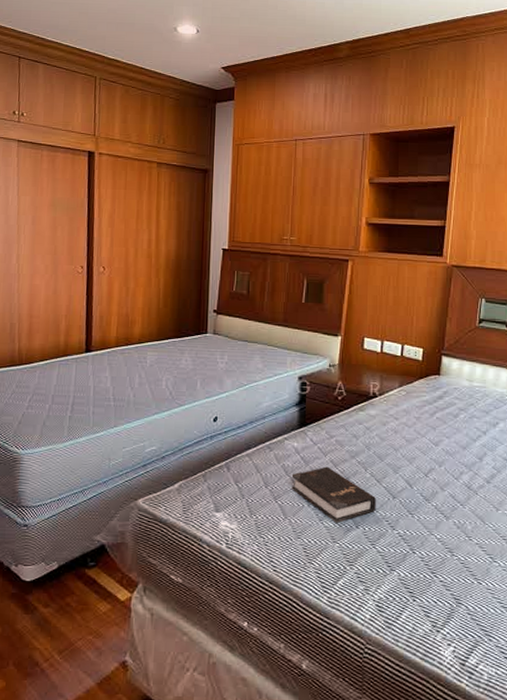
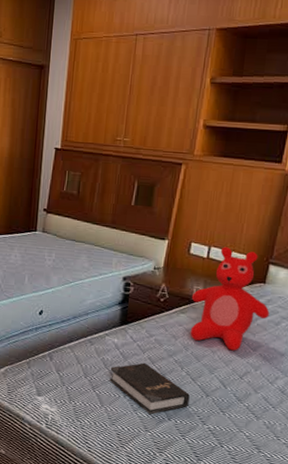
teddy bear: none [369,340,447,447] -> present [190,247,270,351]

